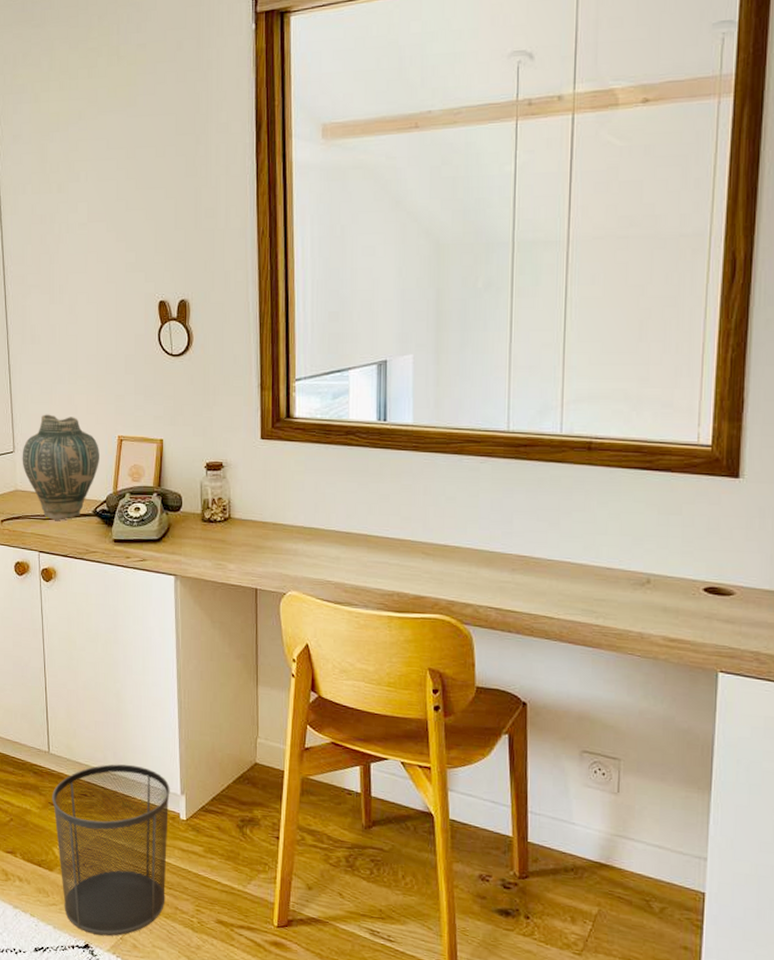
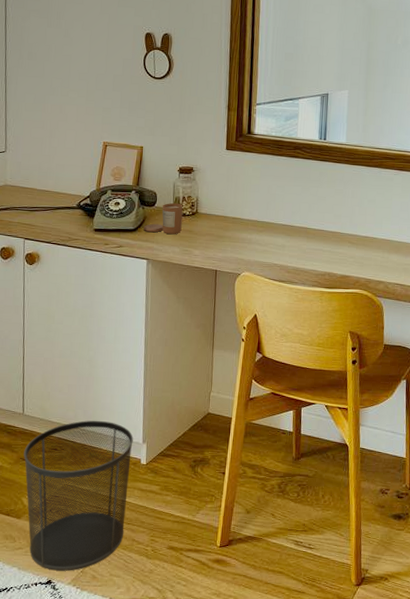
vase: present [22,414,99,520] -> none [13,120,86,212]
candle: none [168,506,213,546] -> present [143,202,183,235]

